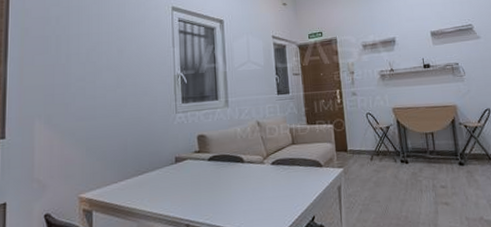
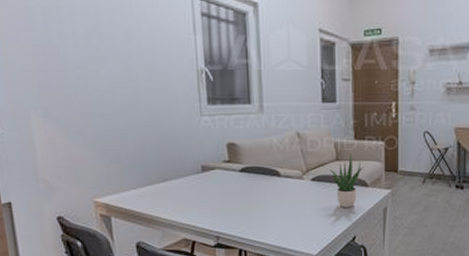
potted plant: none [286,137,318,188] -> present [329,154,365,207]

